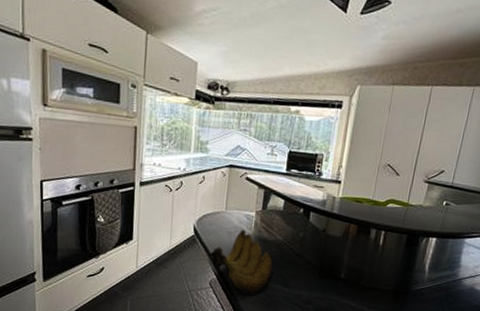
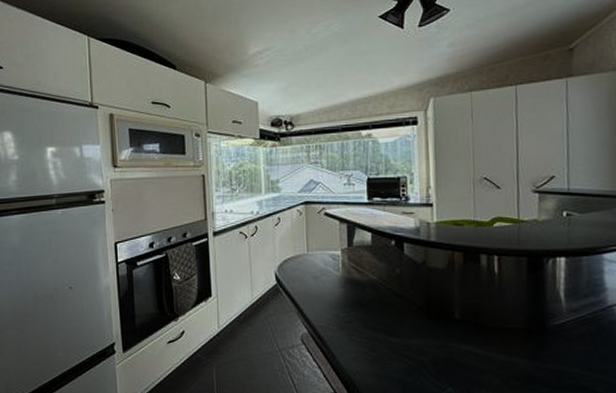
banana bunch: present [209,229,275,296] -> none [296,271,374,350]

